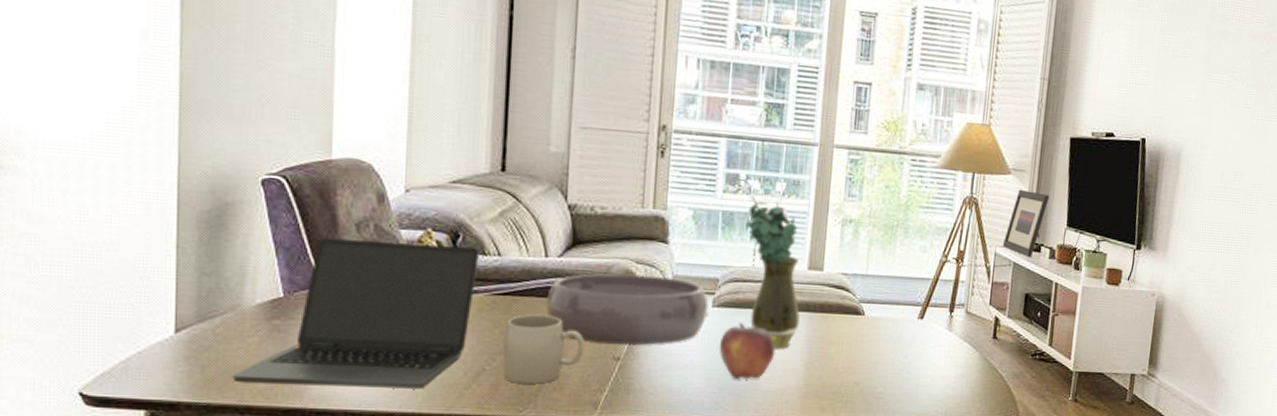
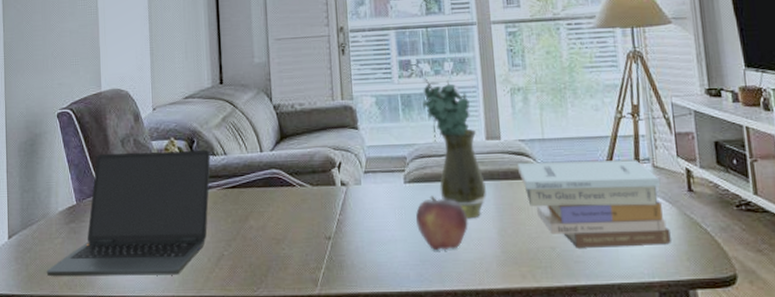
mug: present [502,314,585,384] -> none [235,203,301,266]
bowl: present [546,273,709,345] -> none [265,159,401,224]
books: none [835,296,970,387] -> present [516,160,671,248]
picture frame: present [1002,189,1049,258] -> none [677,36,719,104]

